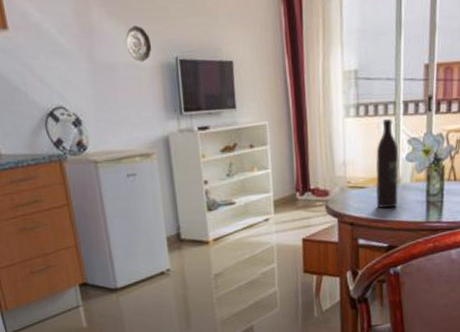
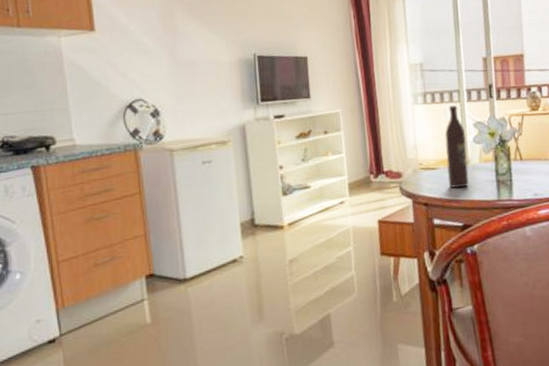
decorative plate: present [125,25,152,62] -> none [207,27,232,59]

